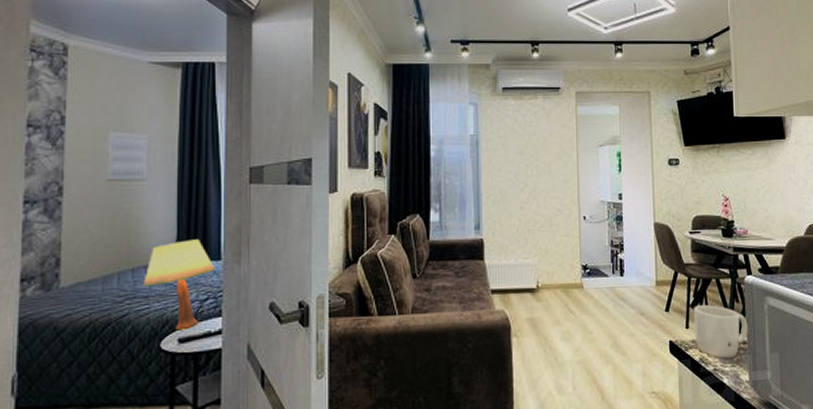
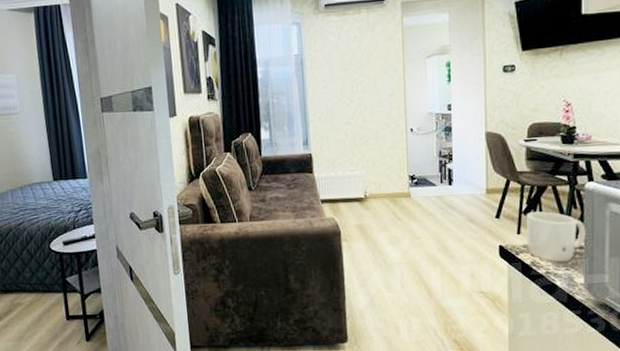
table lamp: present [143,238,215,331] -> none [30,161,84,236]

